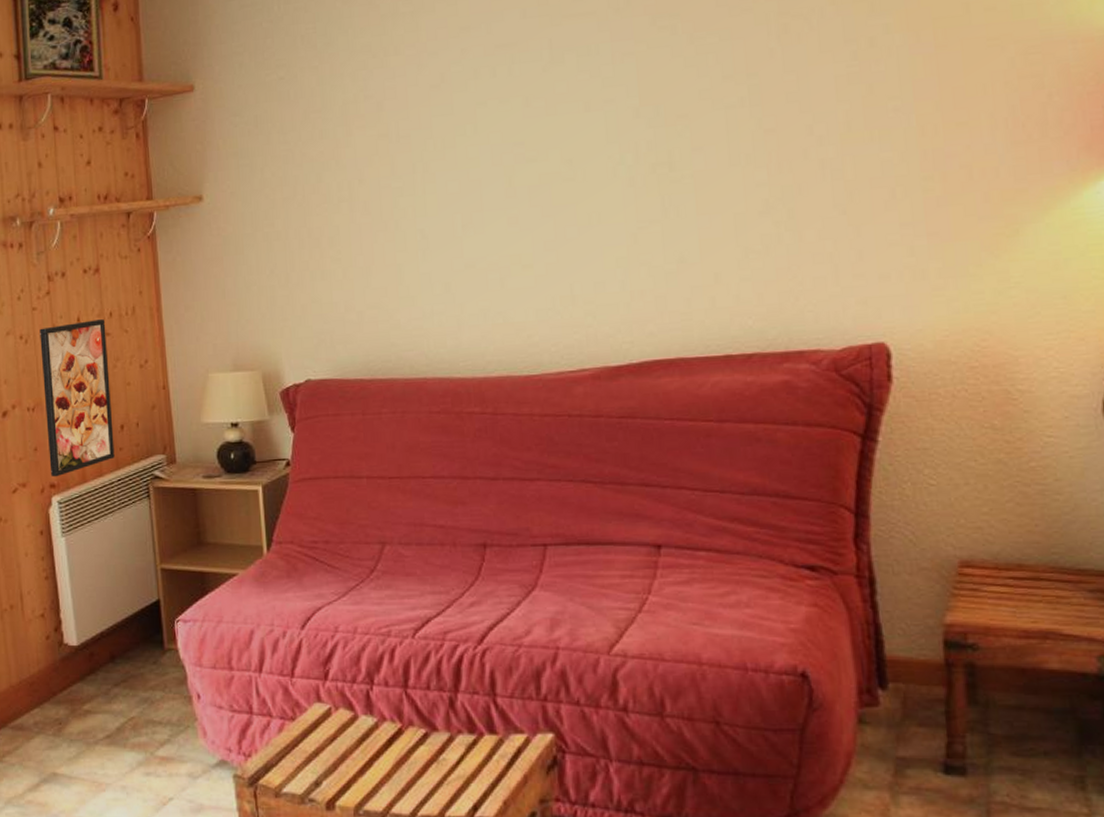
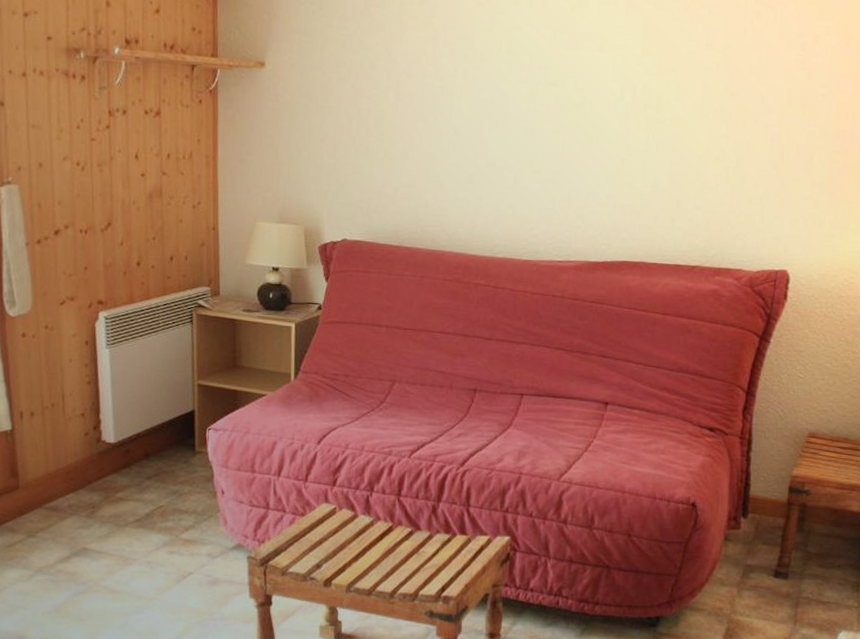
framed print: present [40,319,115,477] -> none [97,158,163,295]

